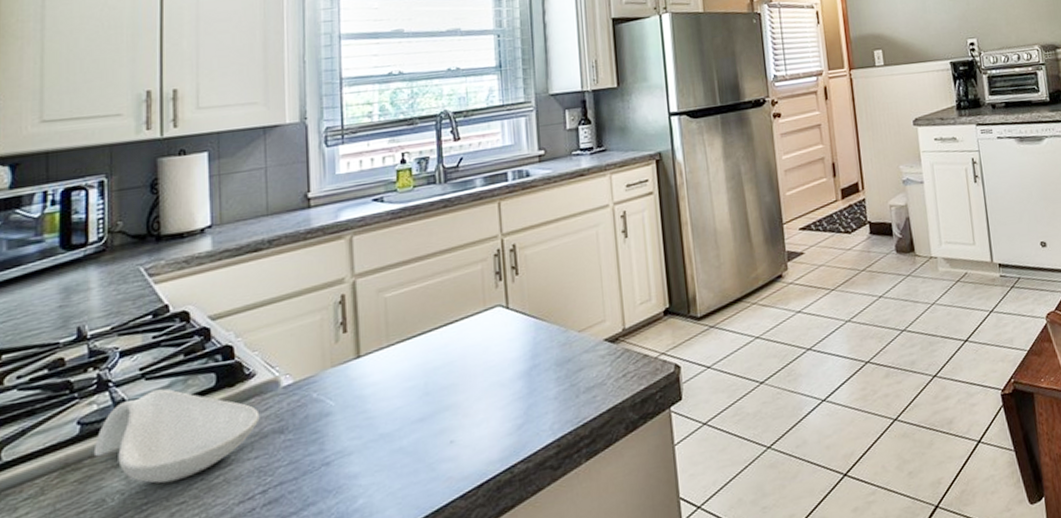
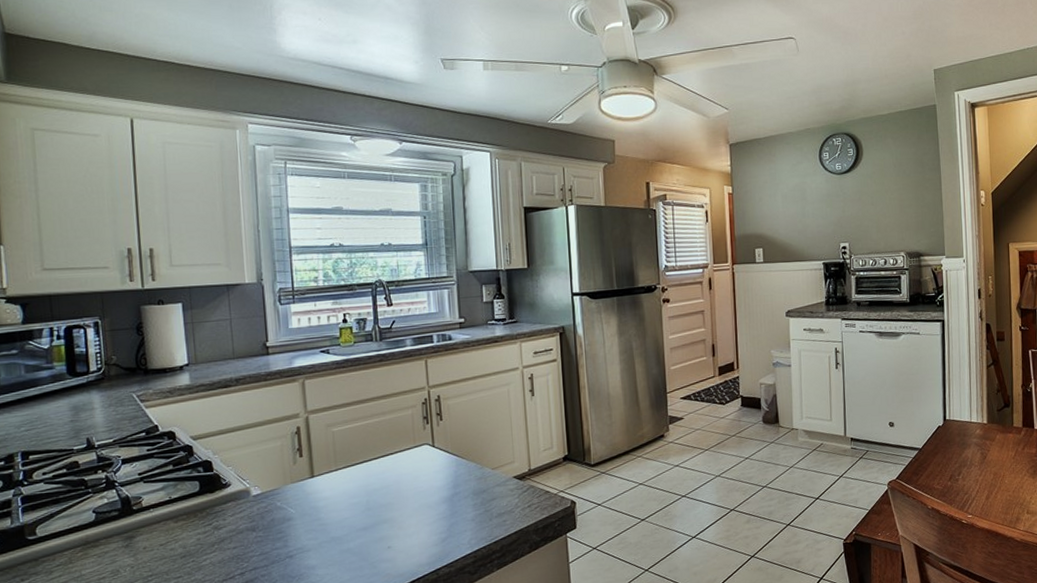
spoon rest: present [93,388,260,484] -> none [107,490,236,562]

